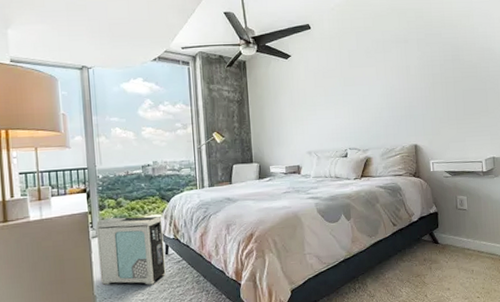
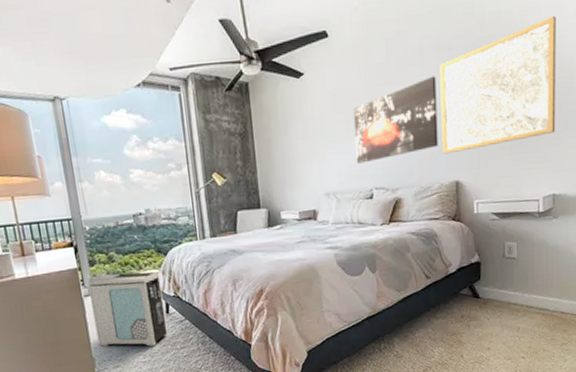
wall art: none [330,62,400,128] -> present [353,76,438,164]
wall art: none [398,20,491,123] -> present [440,15,556,154]

